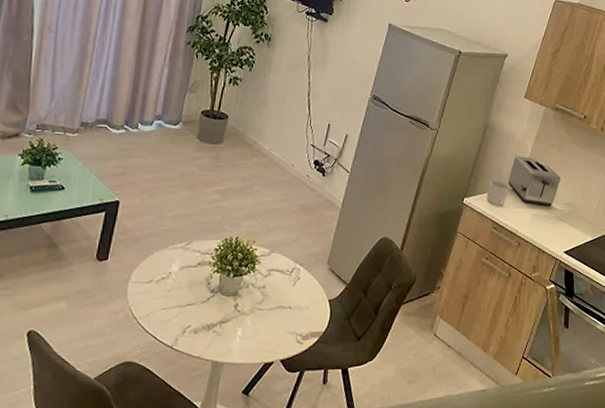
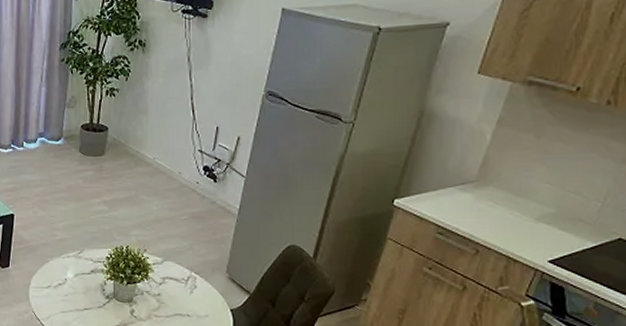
mug: present [486,180,510,206] -> none [426,176,461,207]
toaster: present [508,156,561,207] -> none [457,146,541,206]

